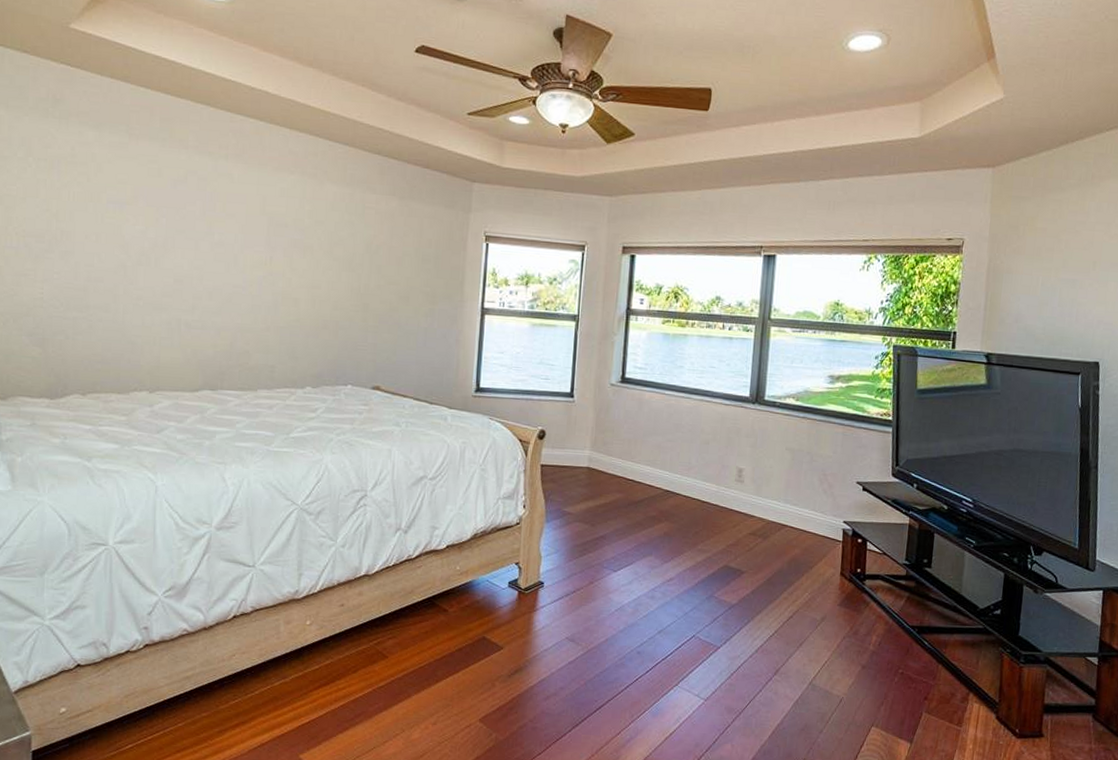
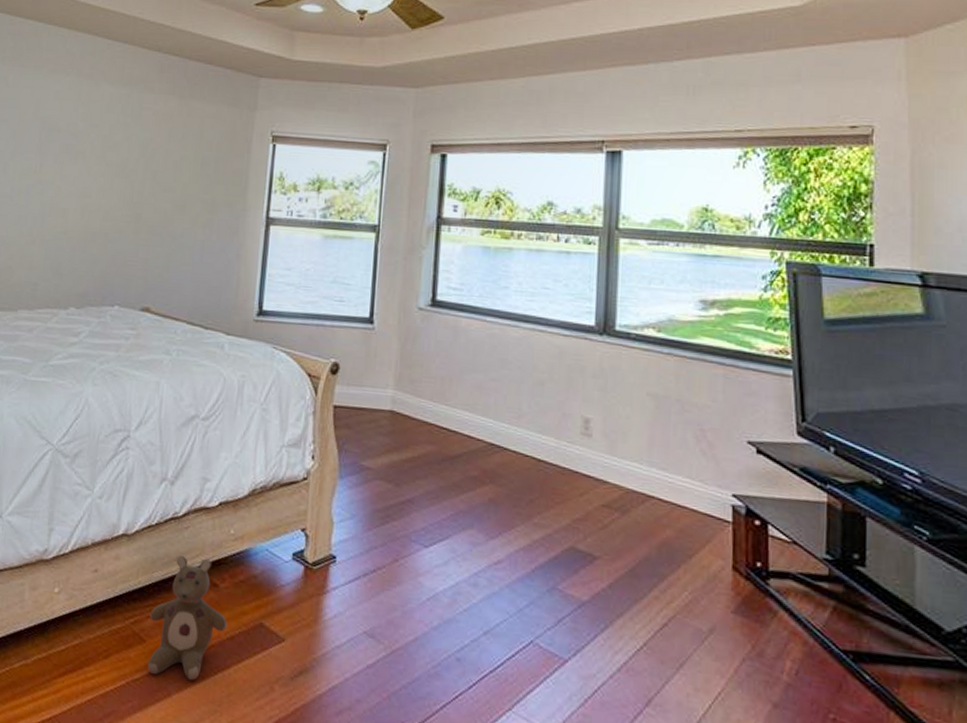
stuffed bear: none [390,589,456,684] -> present [148,556,228,681]

